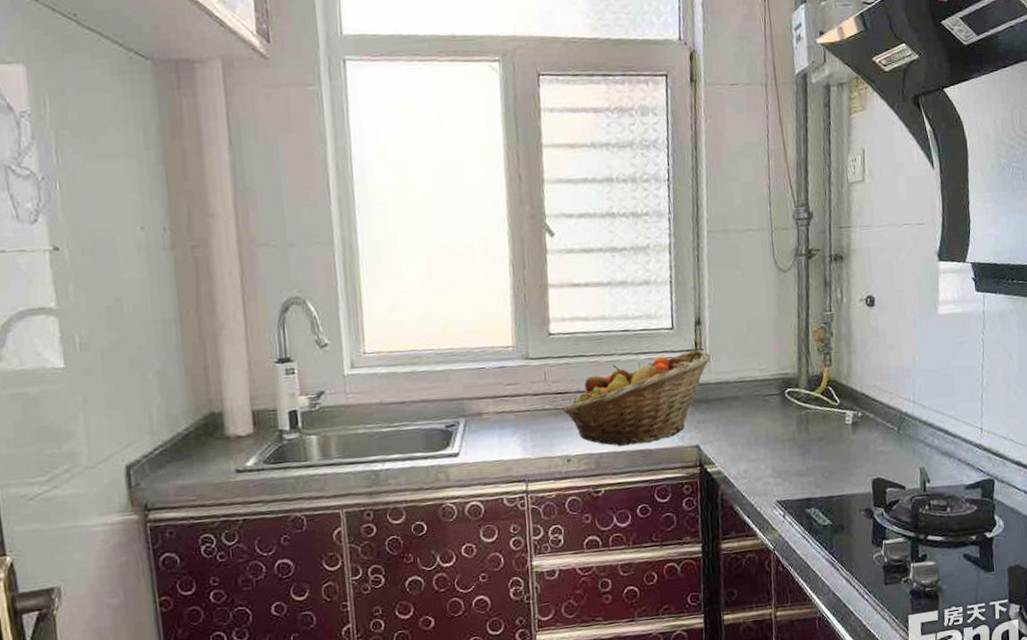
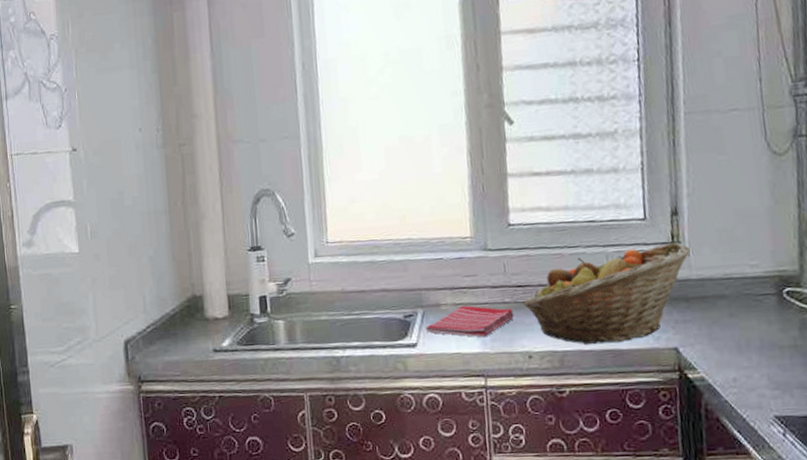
dish towel: none [467,413,554,444] -> present [425,305,514,338]

